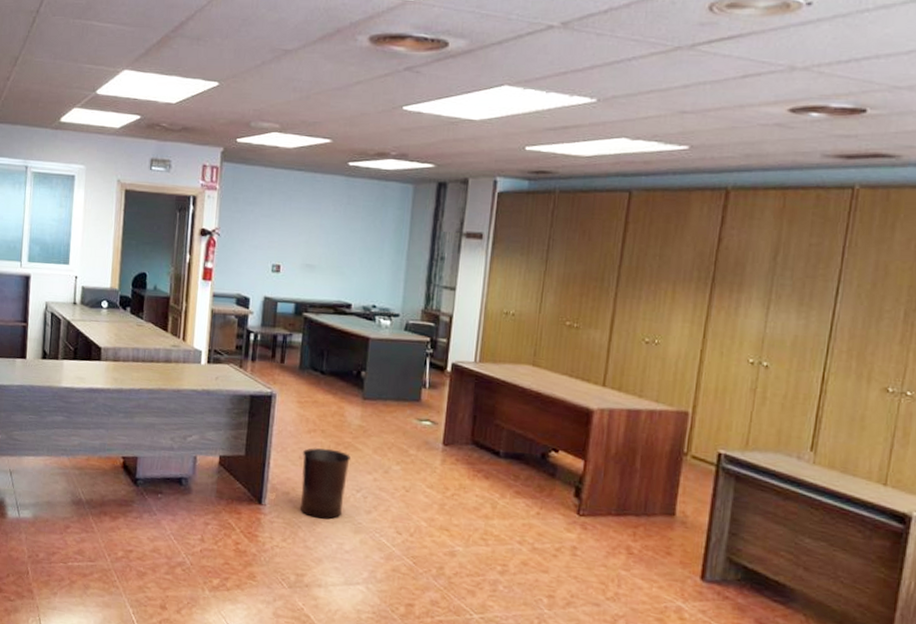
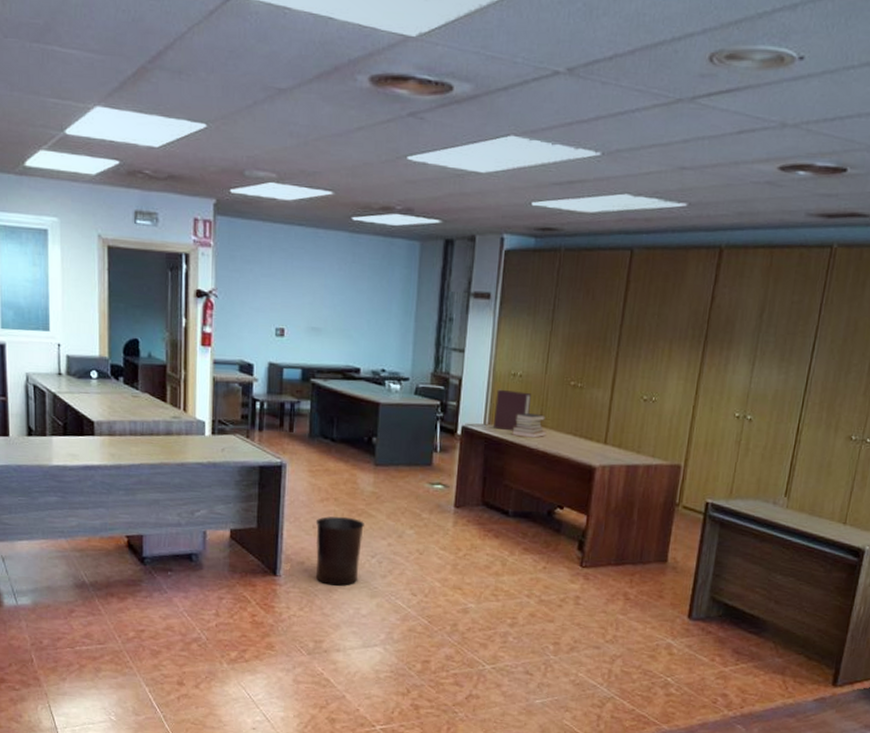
binder: none [485,327,524,370] -> present [494,389,531,431]
books: none [503,351,540,378] -> present [512,412,547,438]

